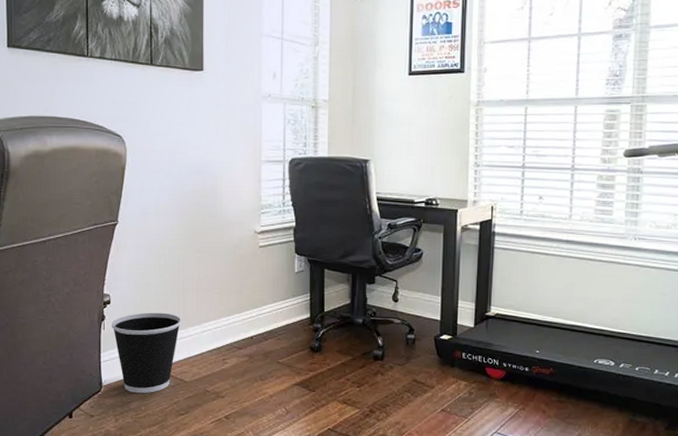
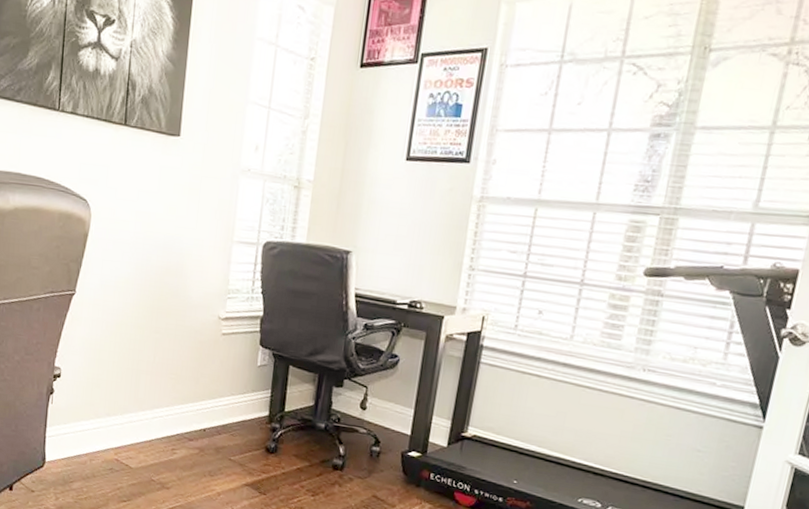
wastebasket: present [112,312,182,394] -> none [60,390,133,475]

